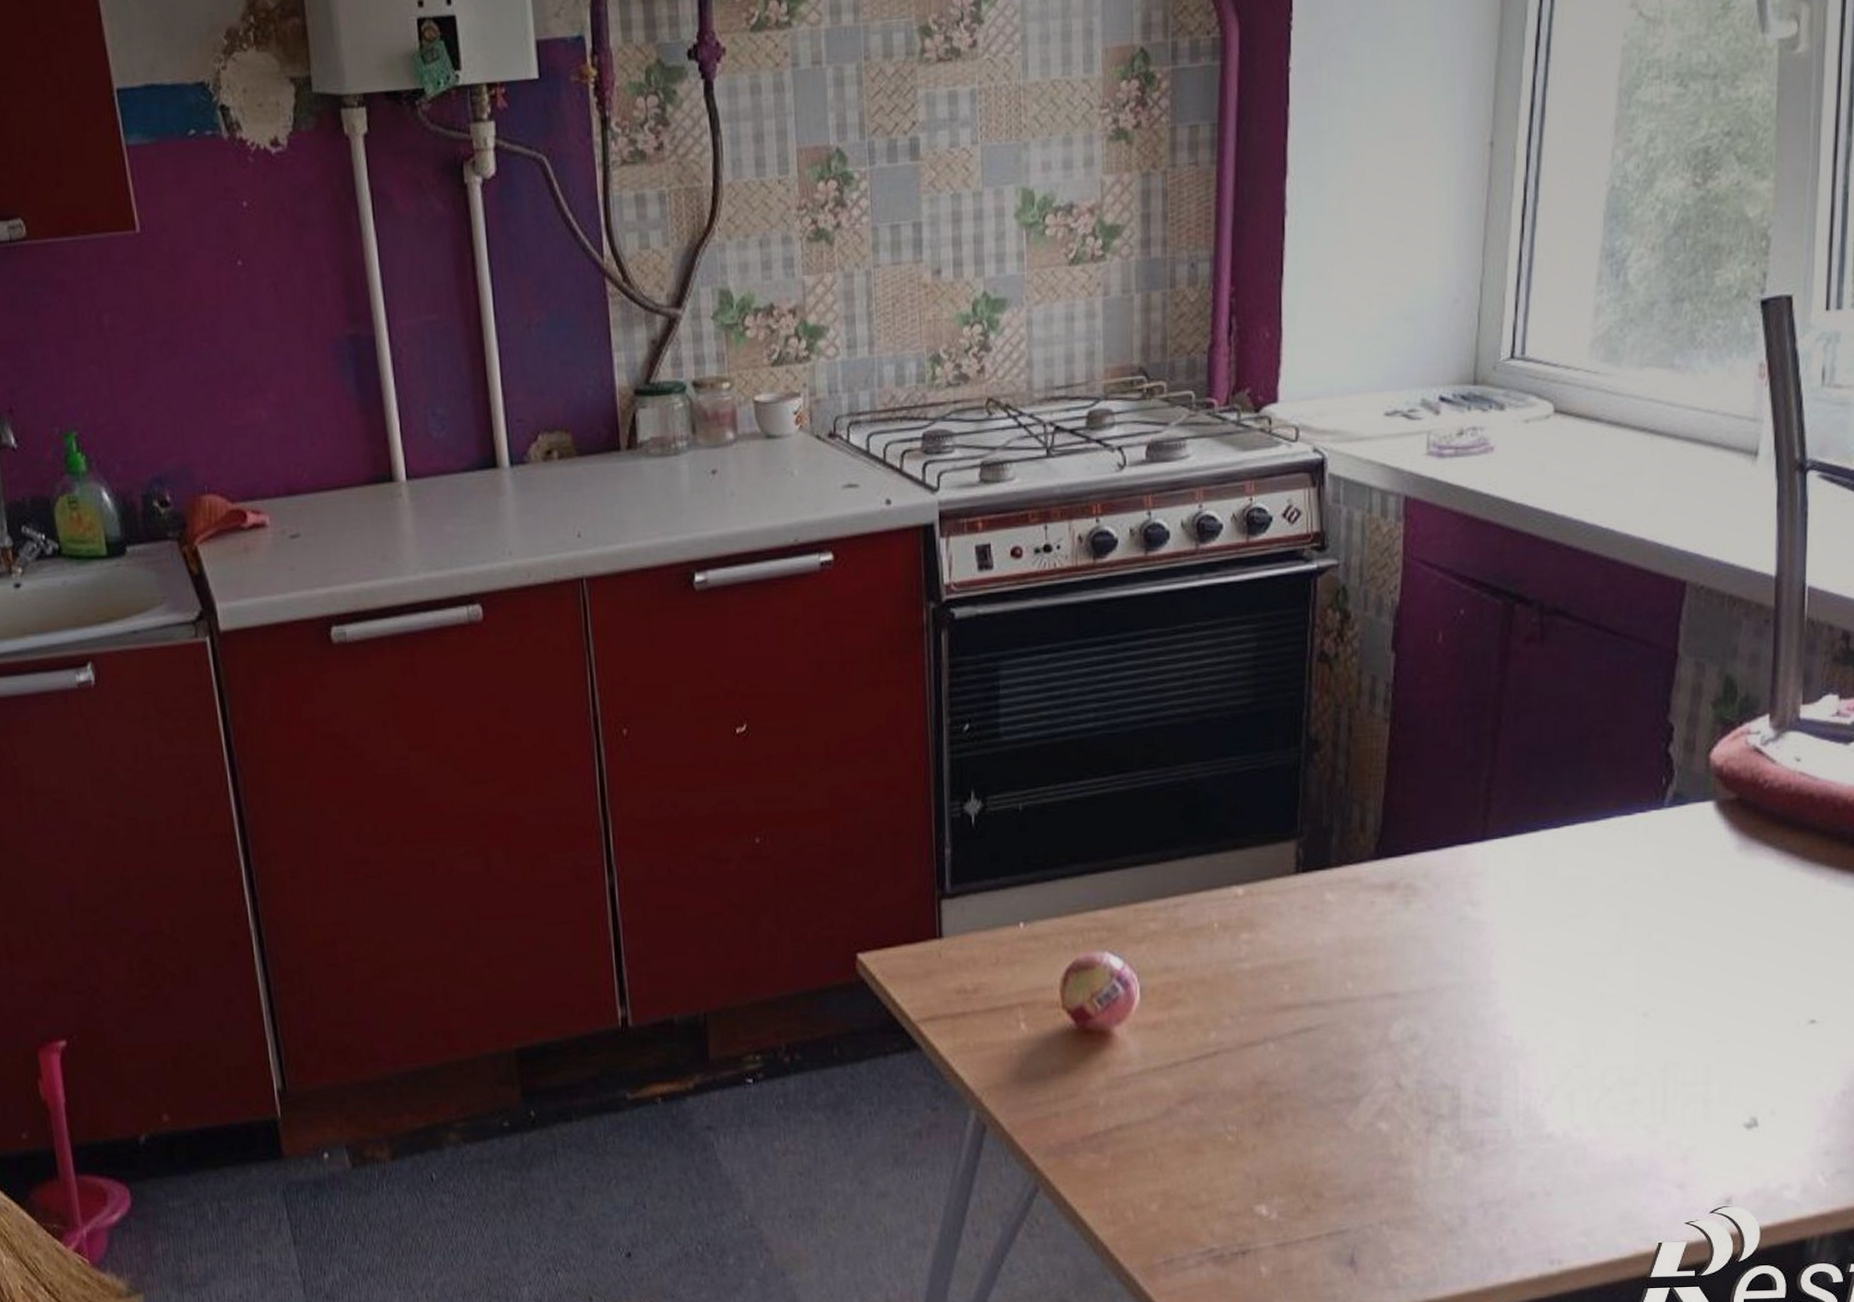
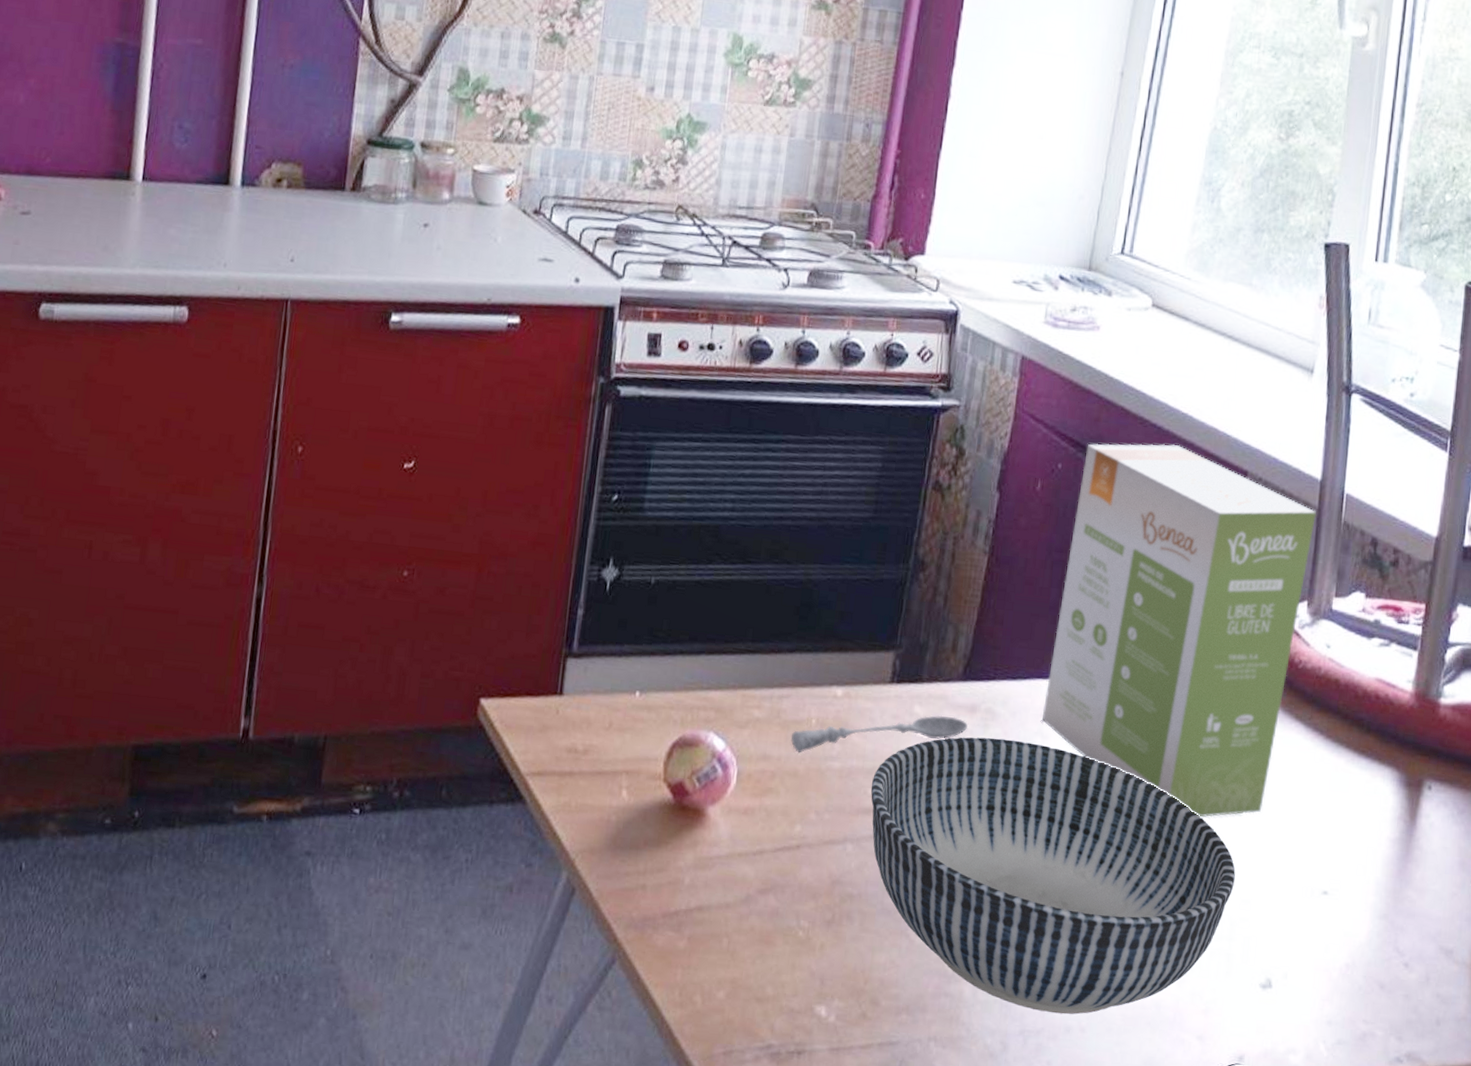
soupspoon: none [1193,898,1387,960] -> present [790,715,968,753]
bowl: none [1287,912,1707,1182] -> present [870,737,1236,1015]
food box: none [1471,566,1774,963] -> present [1042,444,1317,818]

